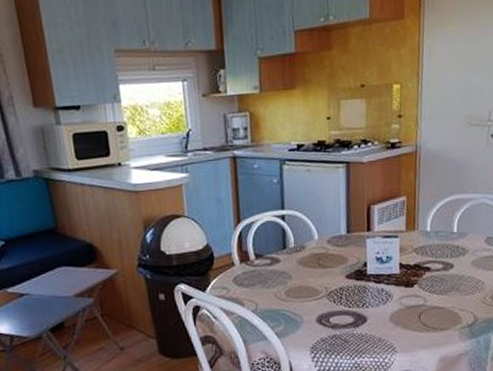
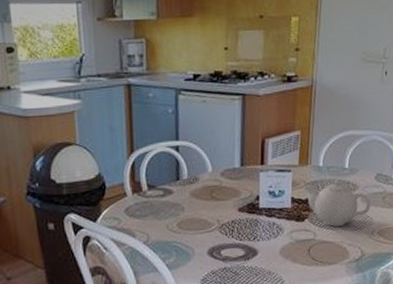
teapot: none [411,244,482,292] -> present [303,179,371,227]

